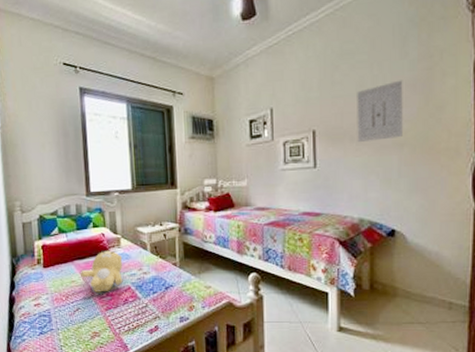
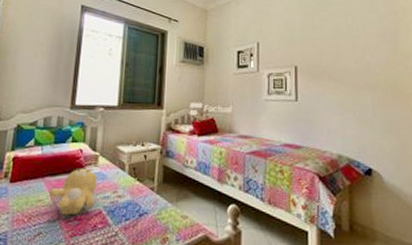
wall art: present [357,80,403,143] -> none [334,30,375,82]

